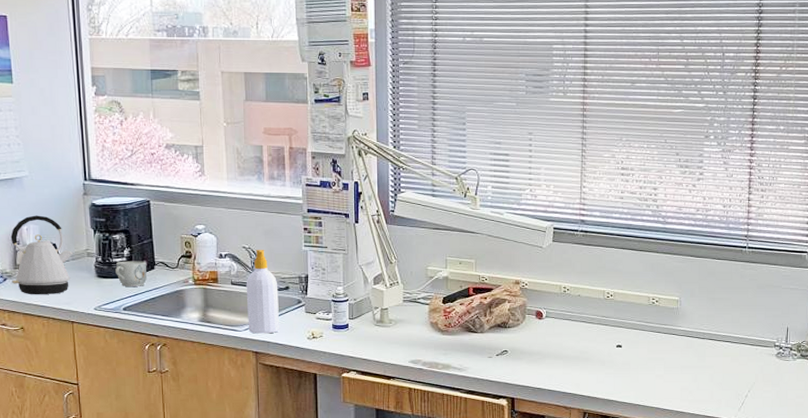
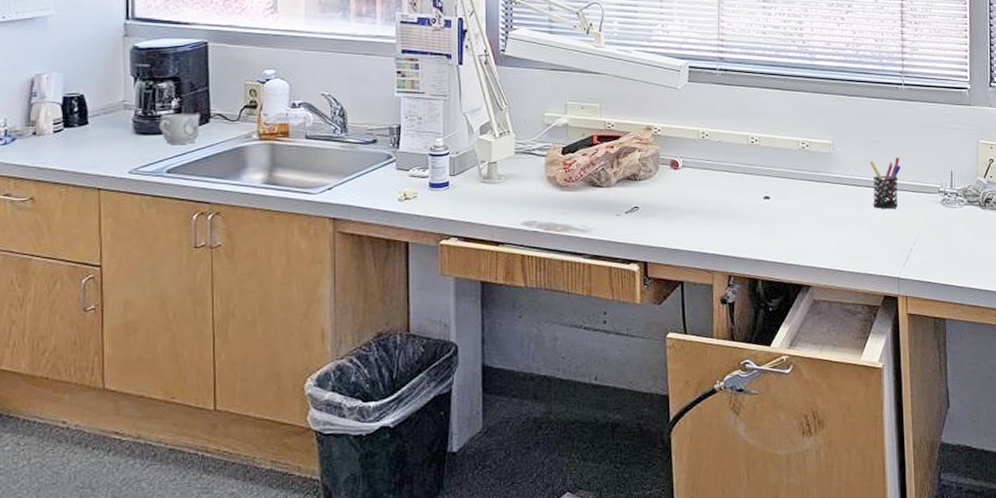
kettle: present [10,215,74,294] -> none [22,61,106,157]
soap bottle: present [246,250,279,334] -> none [324,97,364,197]
pen holder: none [713,314,741,359] -> present [870,157,901,209]

